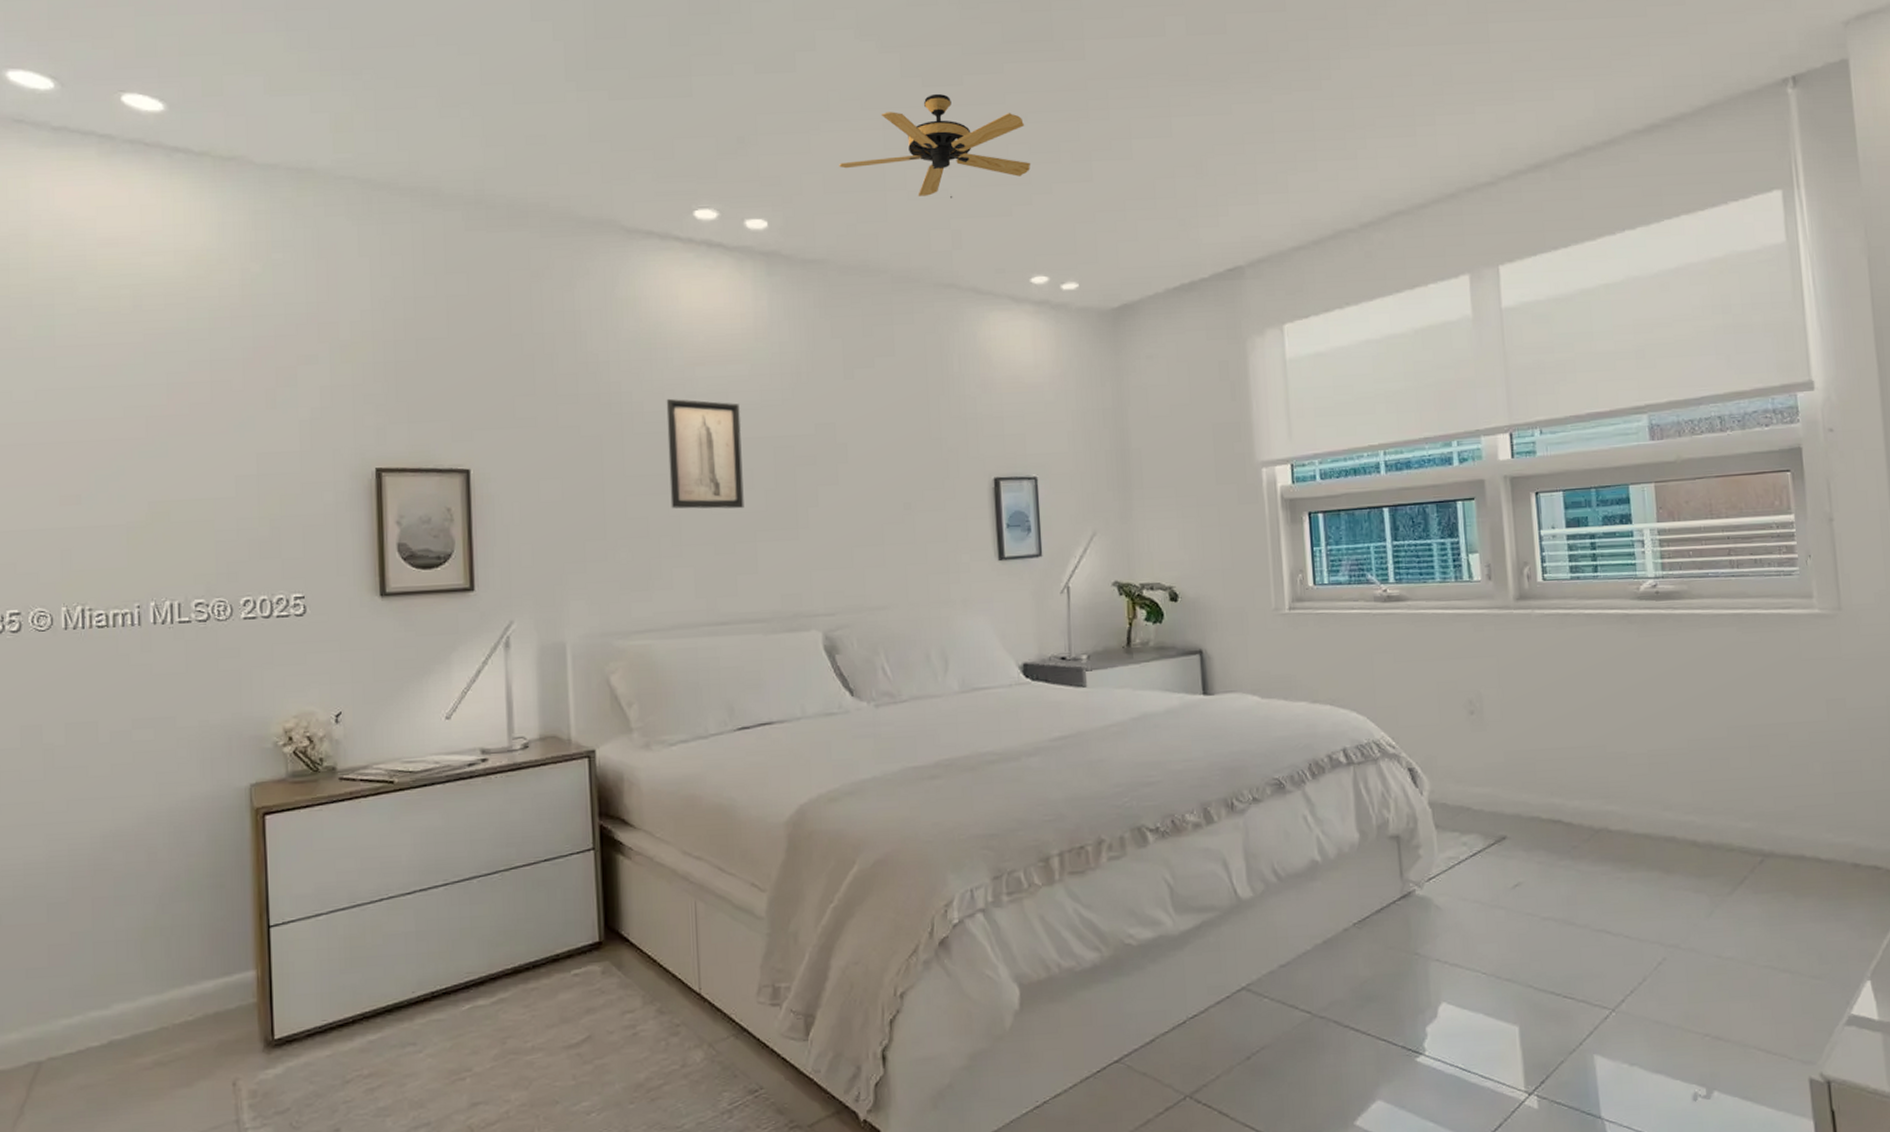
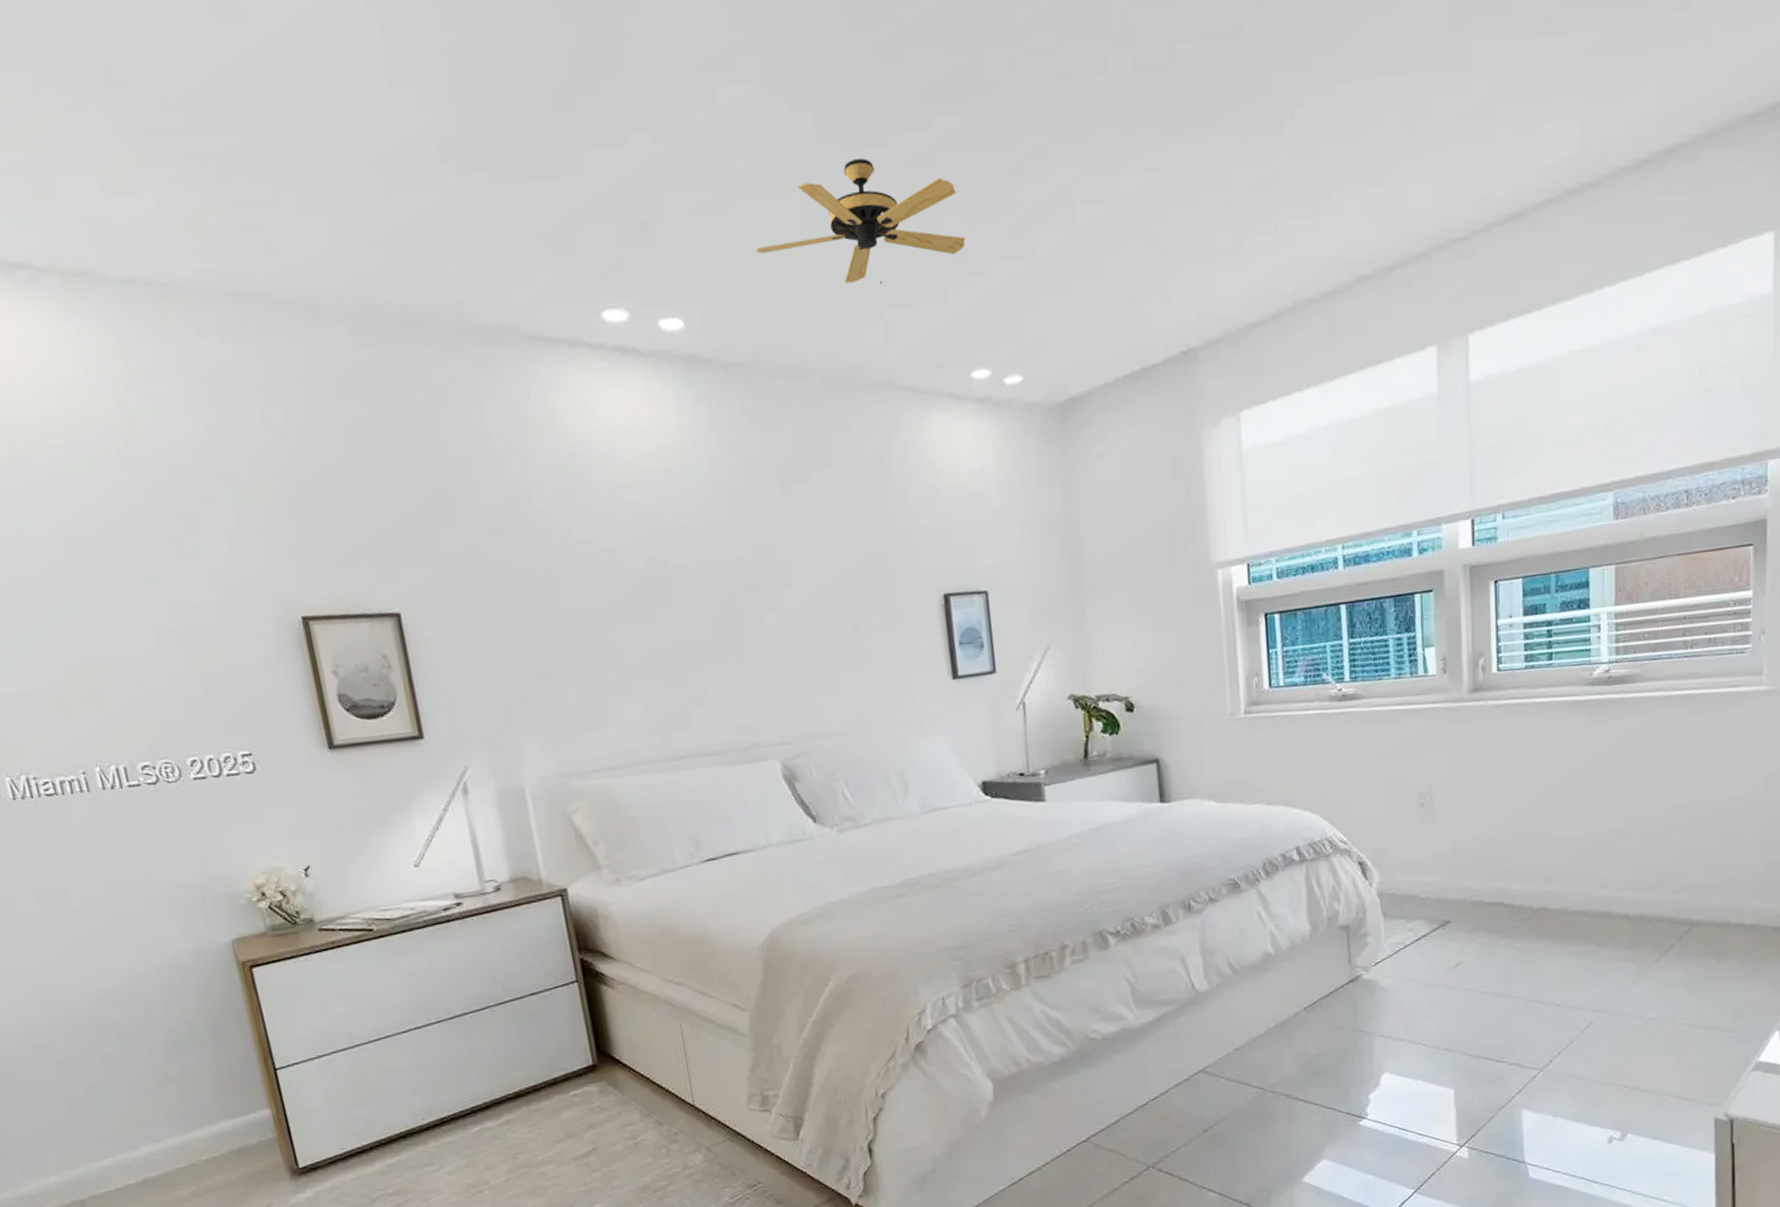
wall art: present [666,398,744,509] -> none [595,525,689,643]

